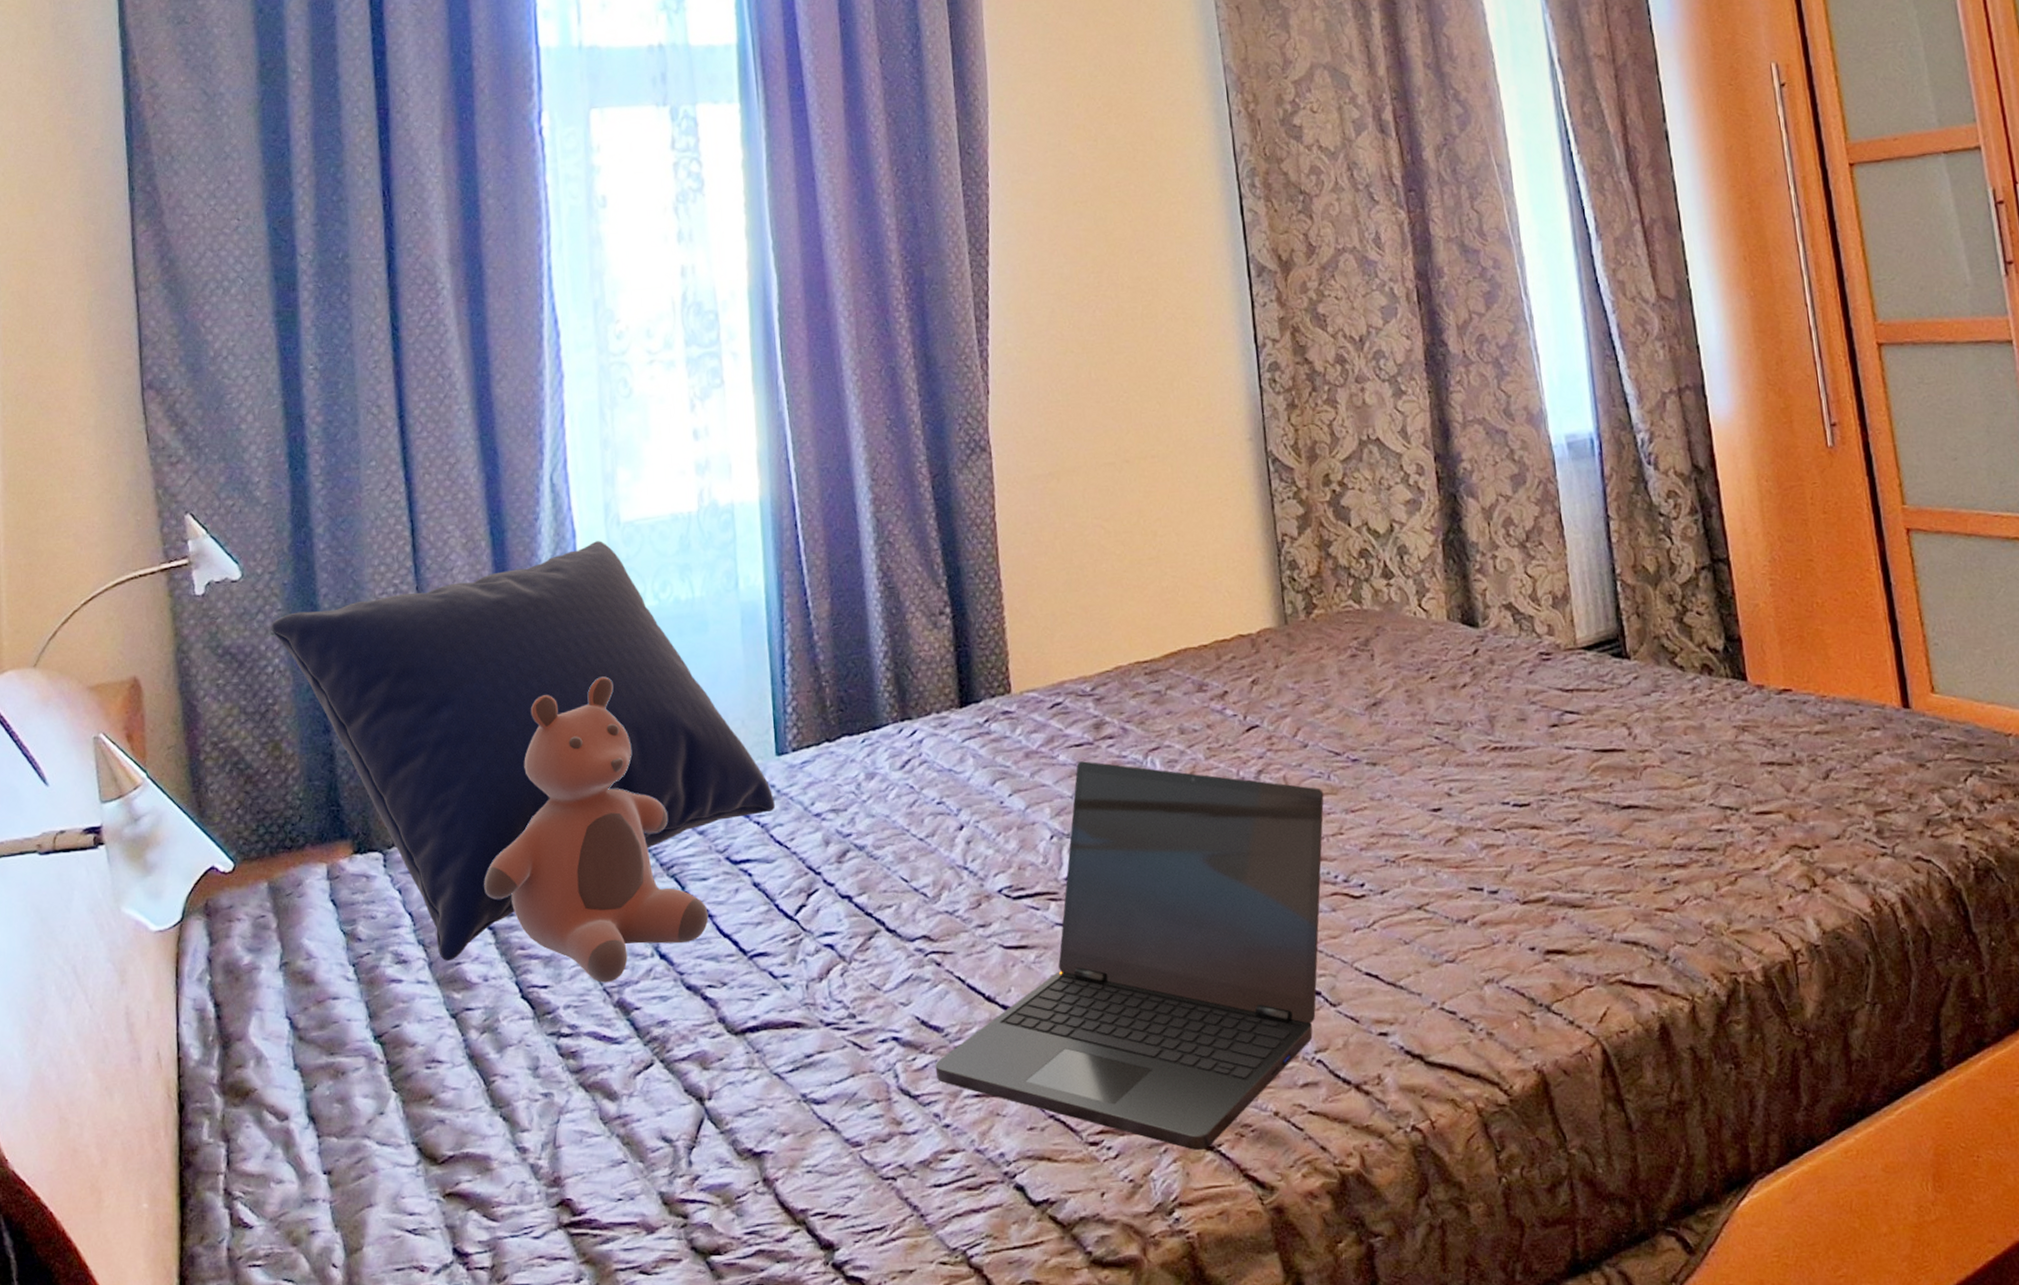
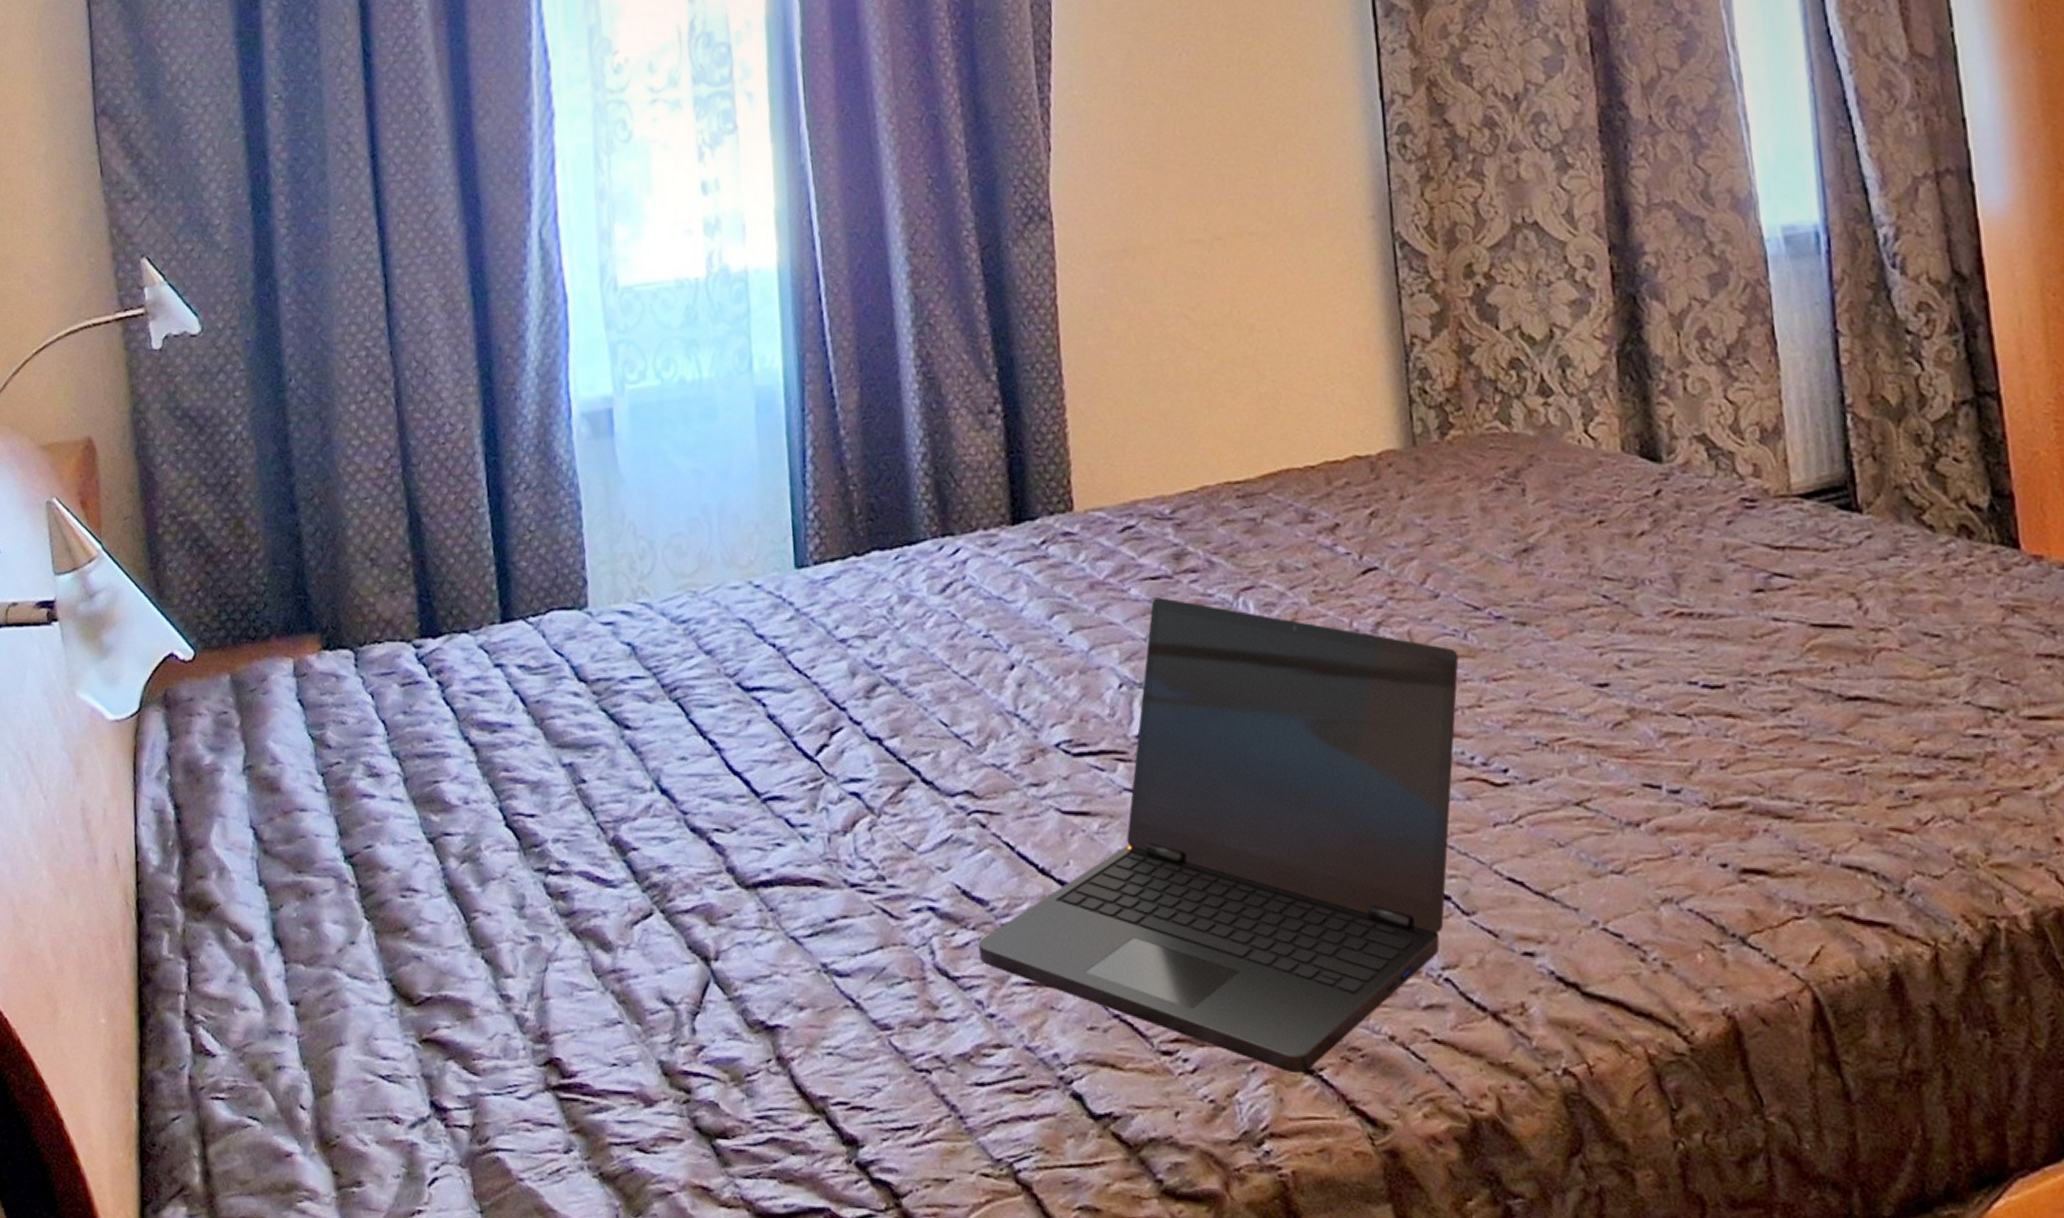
cushion: present [271,541,775,961] -> none [233,307,793,778]
teddy bear: present [484,676,709,983] -> none [464,465,716,817]

